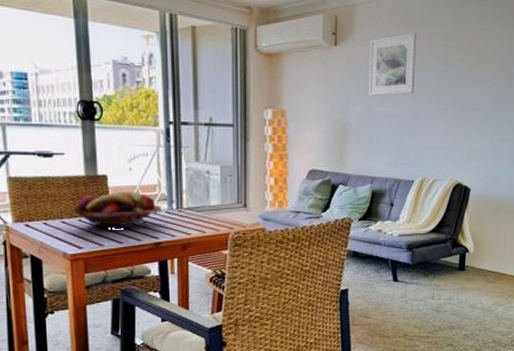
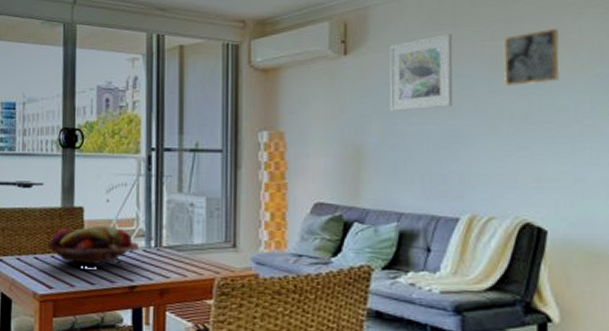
wall art: none [450,35,489,79] -> present [503,29,560,86]

